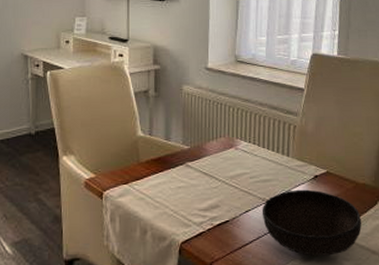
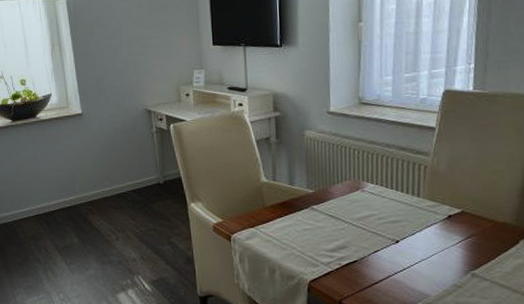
bowl: present [262,189,362,256] -> none [391,229,501,294]

